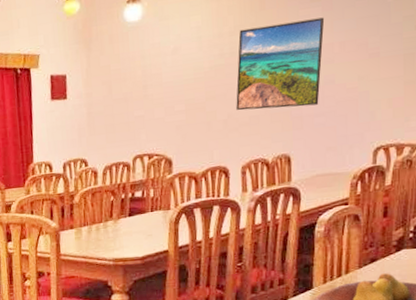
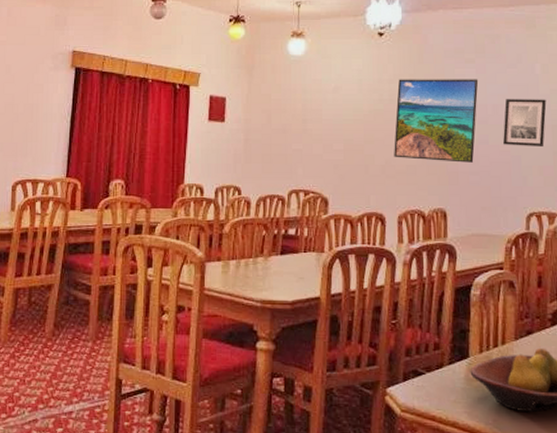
wall art: none [350,28,399,82] -> present [503,99,547,146]

